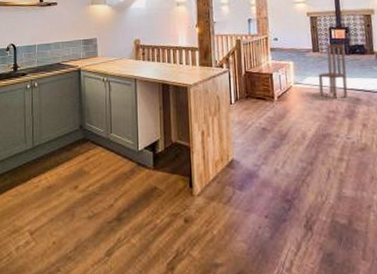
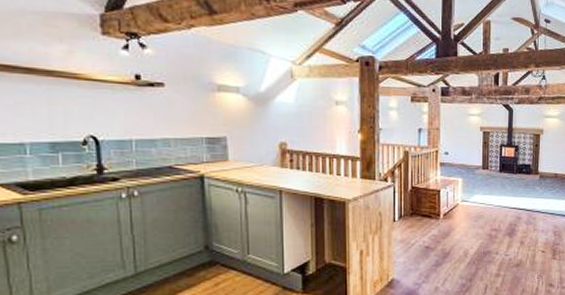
chair: present [318,44,348,100] -> none [484,162,513,218]

